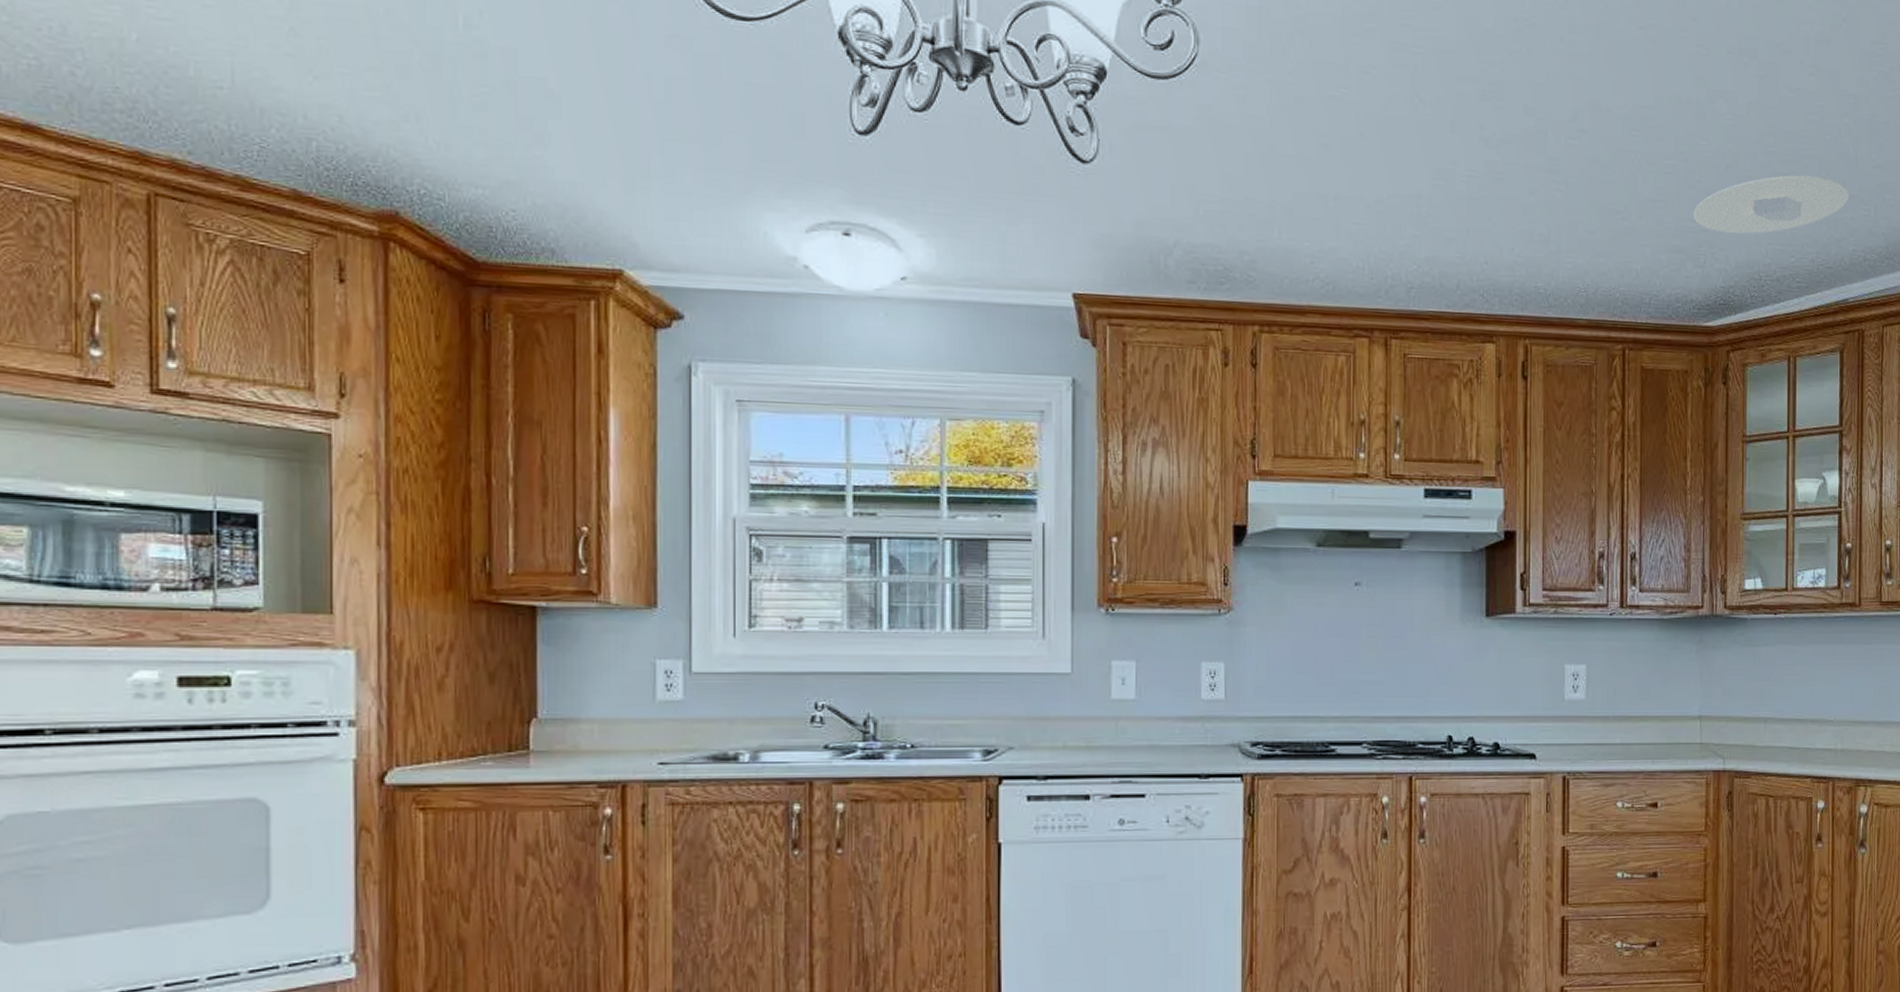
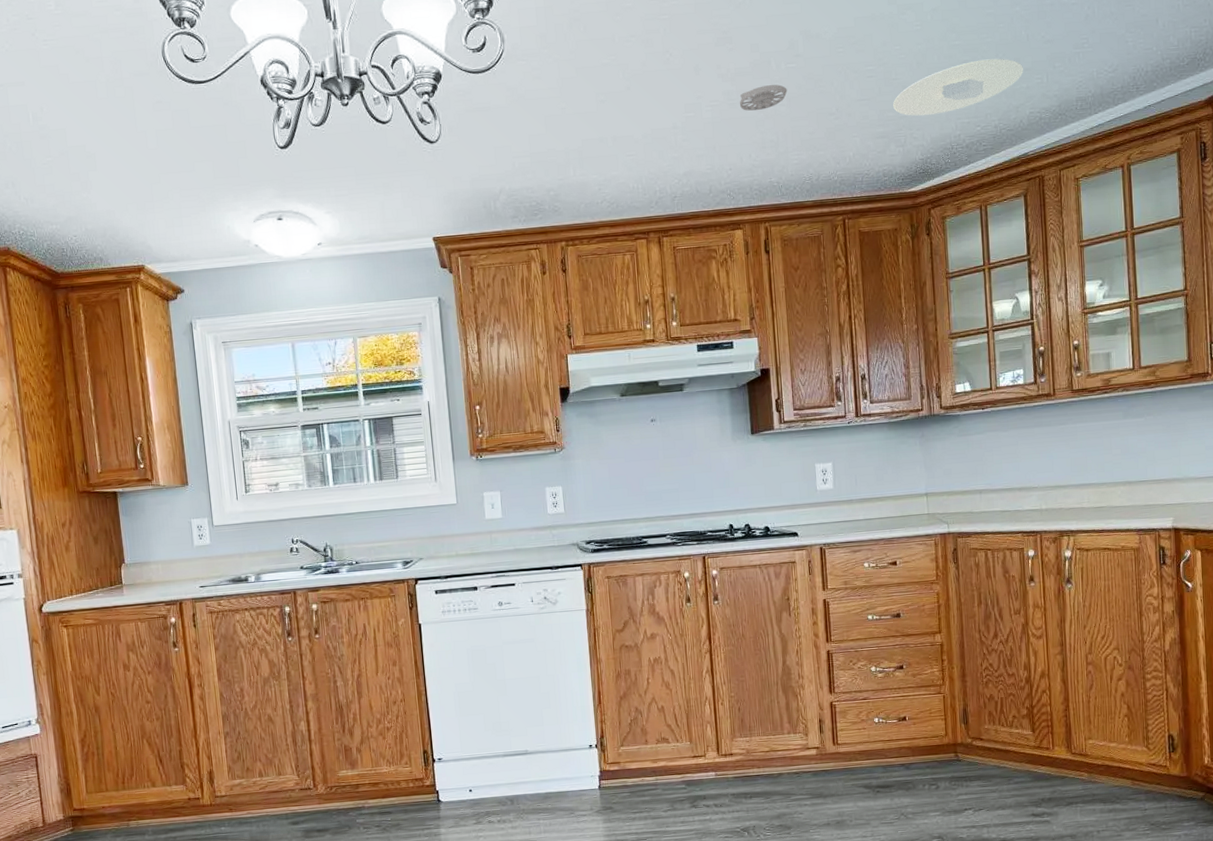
smoke detector: none [1505,161,1566,192] -> present [739,84,788,111]

